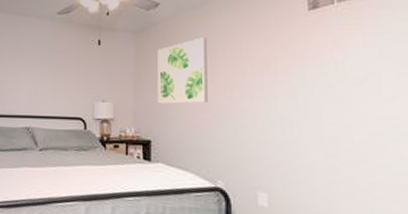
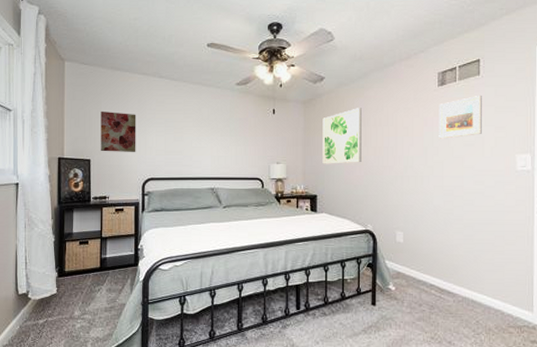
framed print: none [311,19,376,75] -> present [439,95,482,139]

